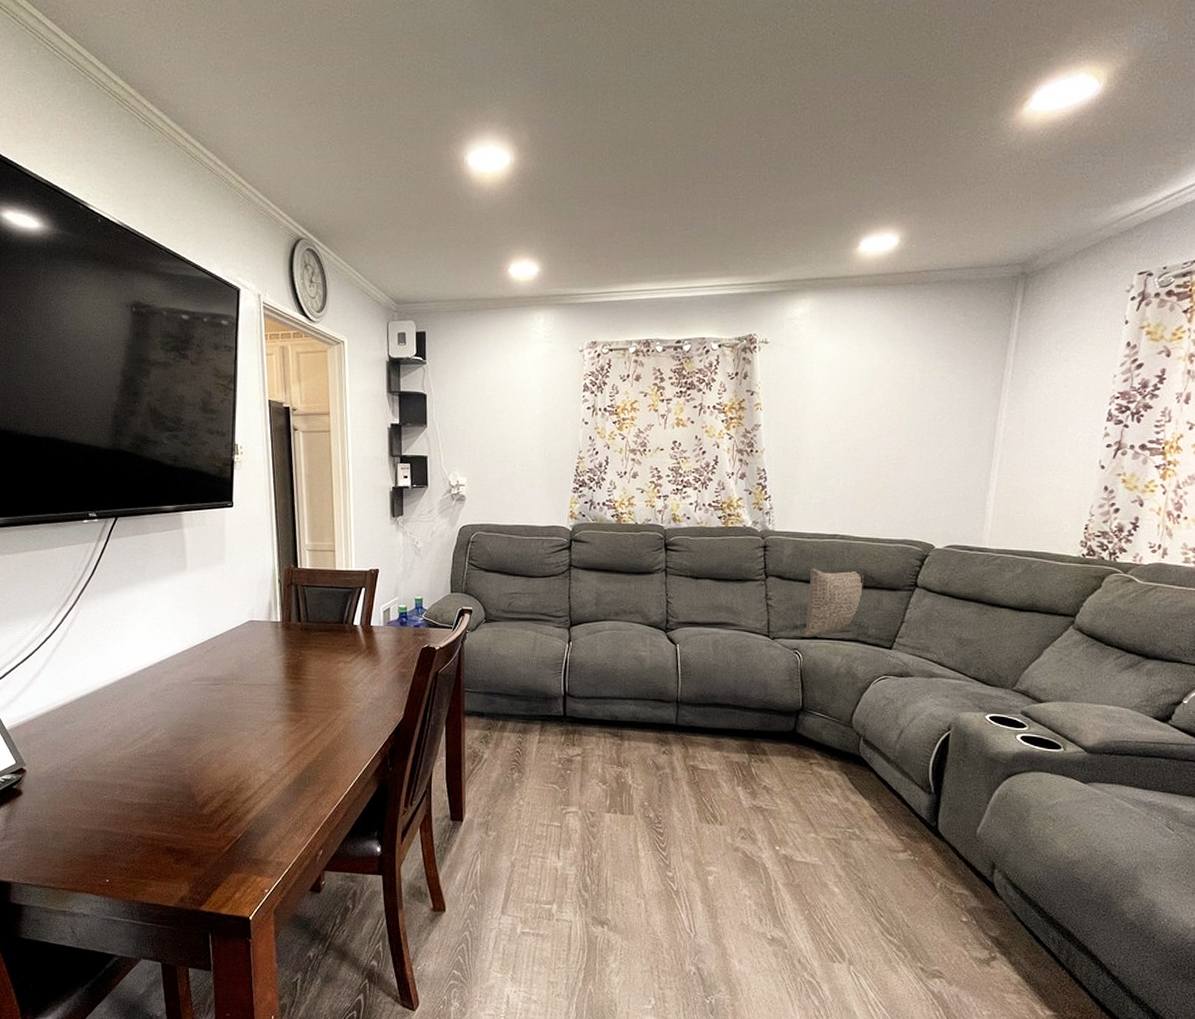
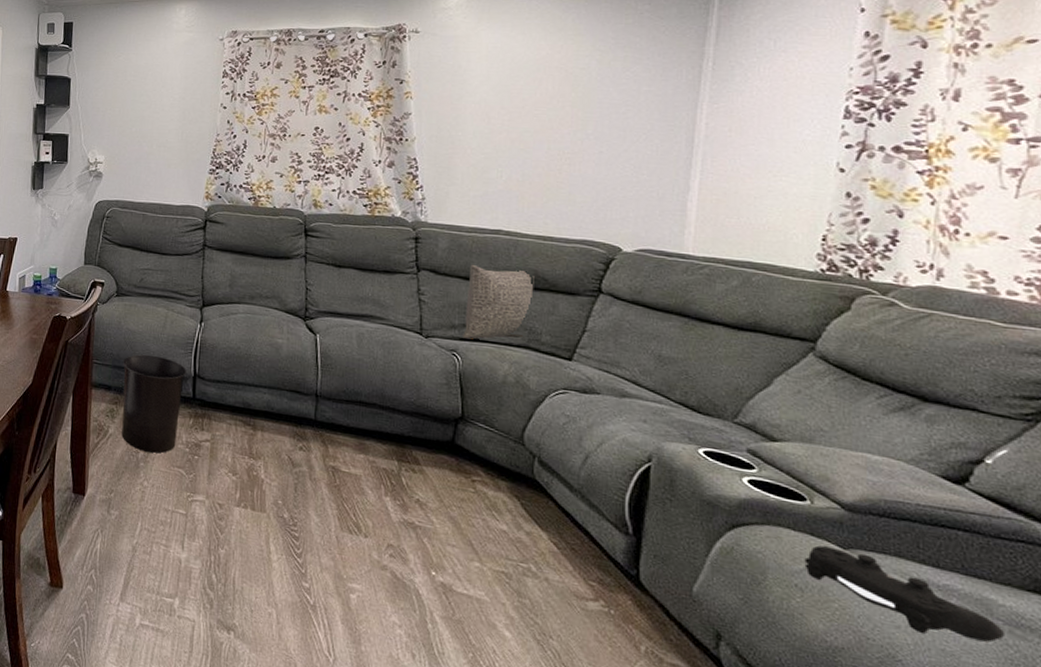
waste bin: none [495,678,557,772] -> present [122,354,186,454]
game controller: none [1056,783,1185,841] -> present [804,545,1004,643]

